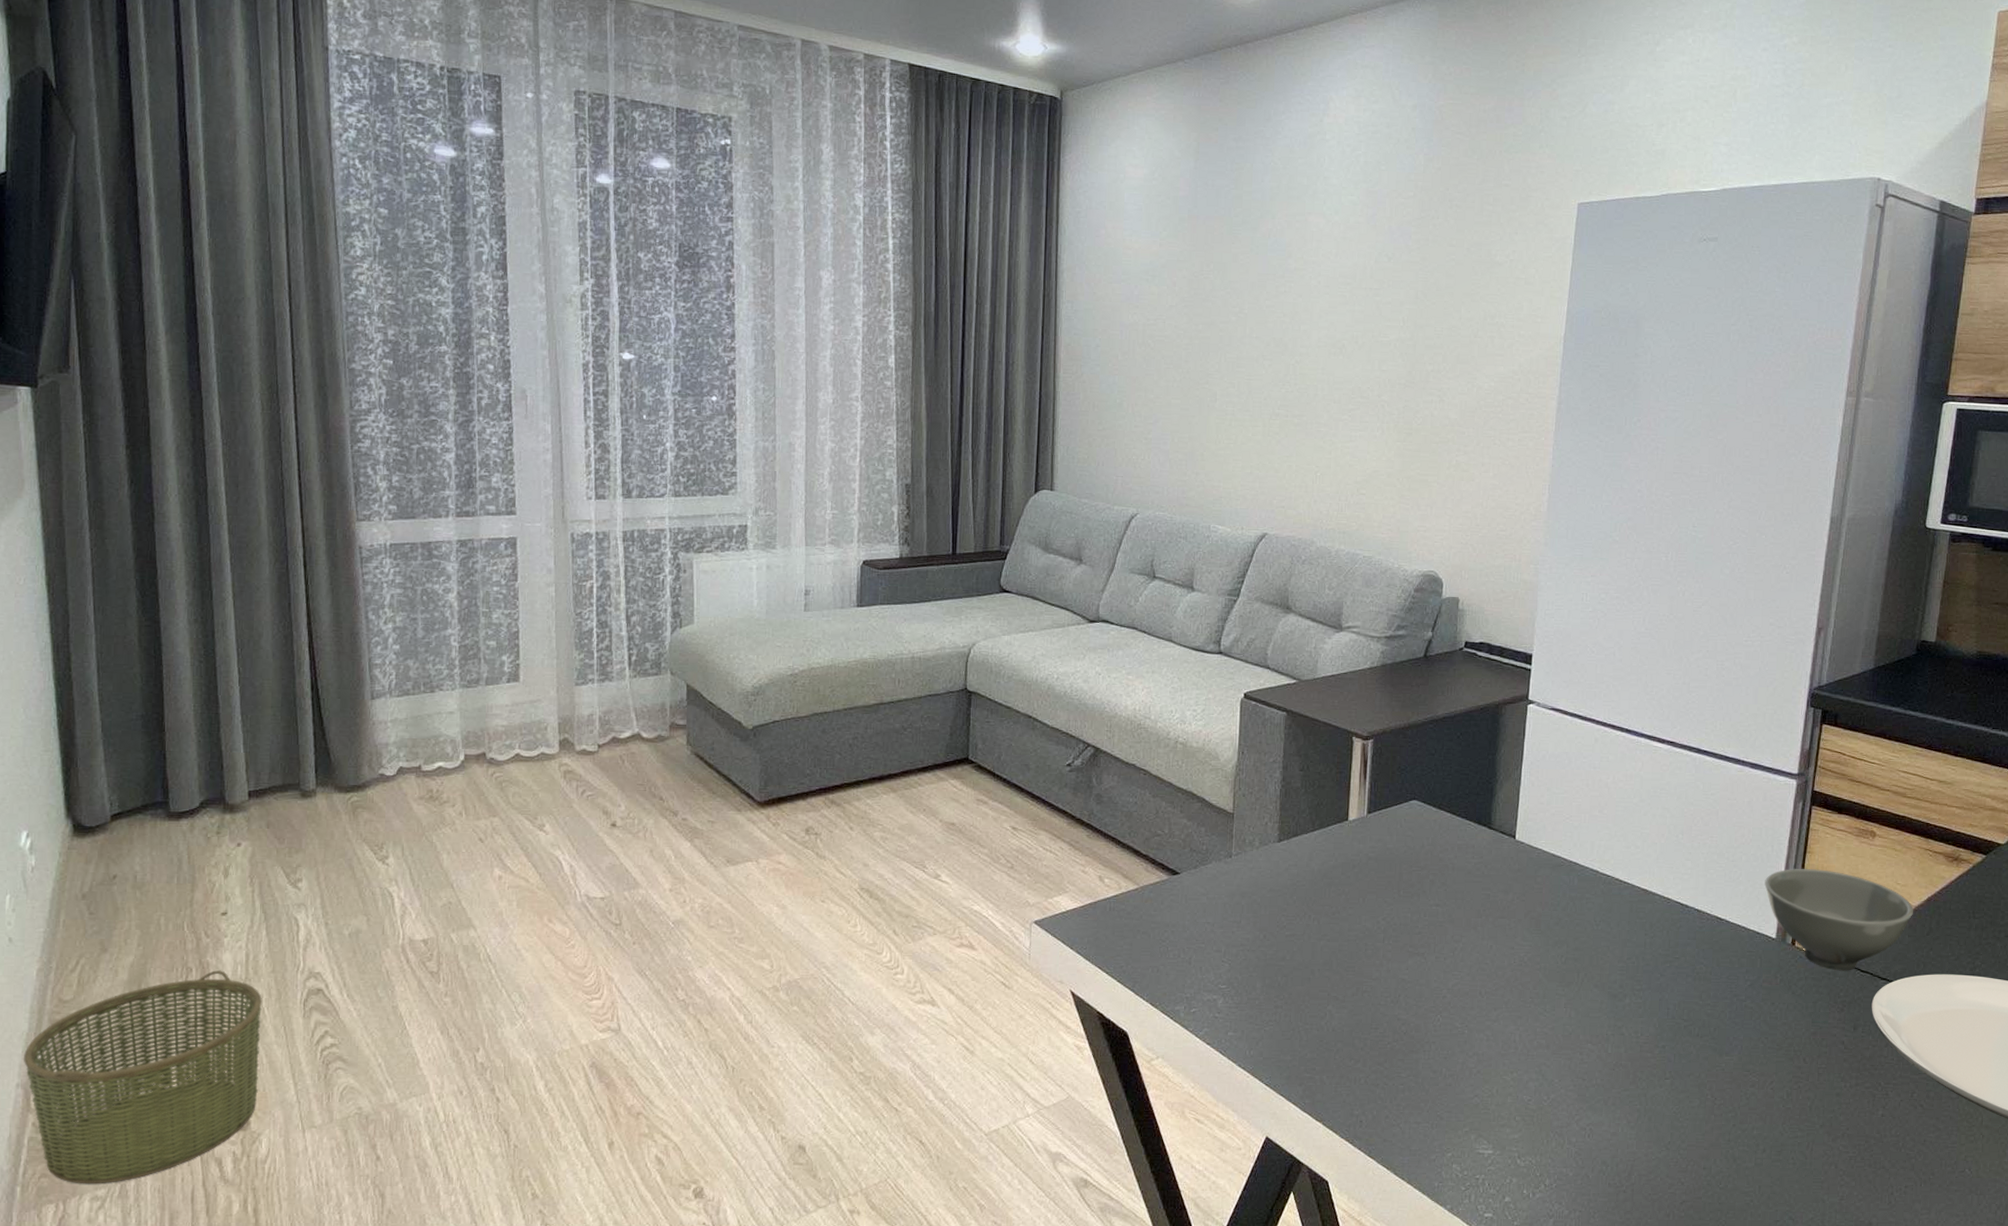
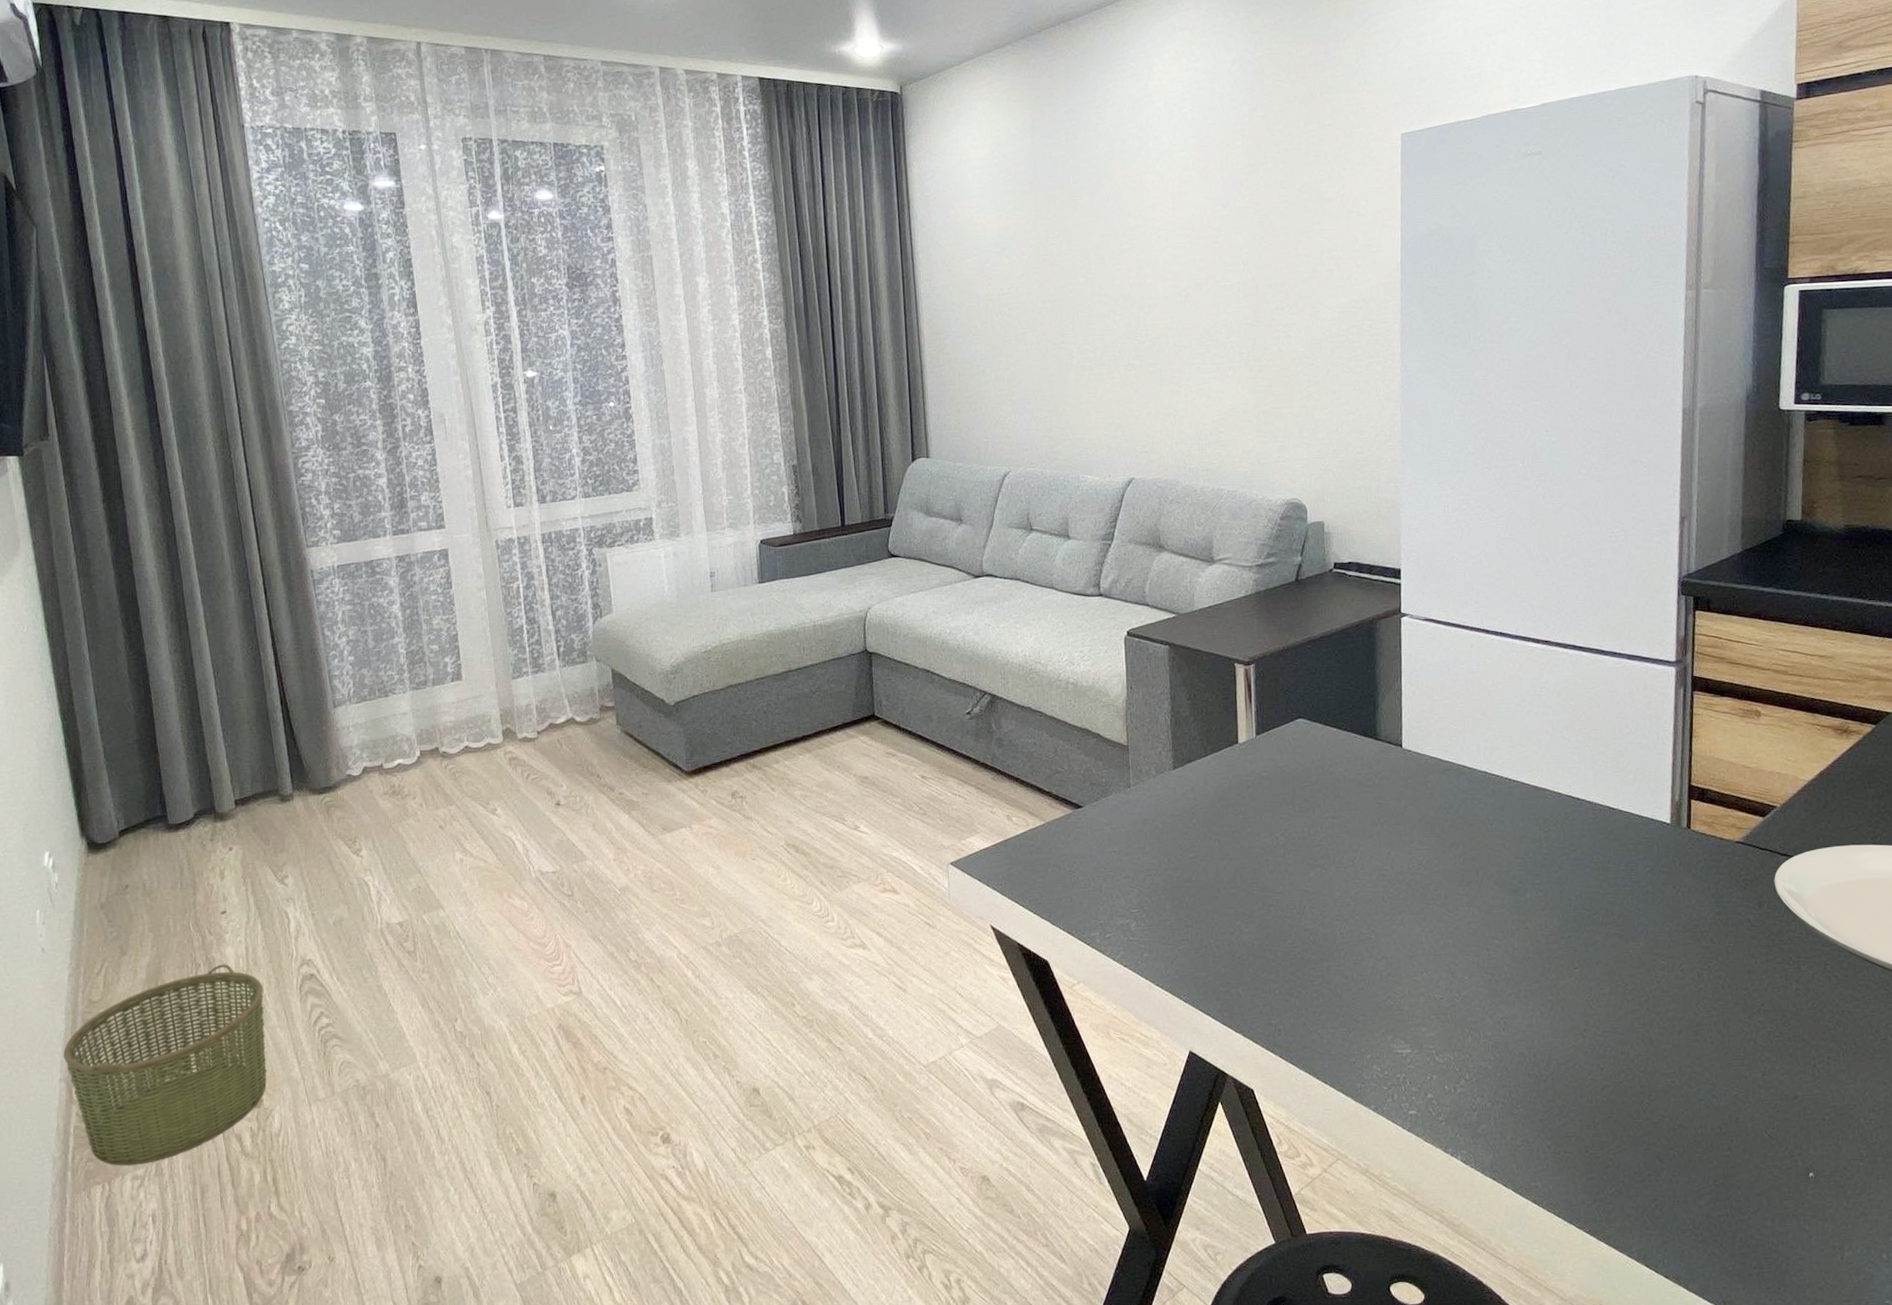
bowl: present [1765,869,1913,971] -> none [1653,752,1807,851]

